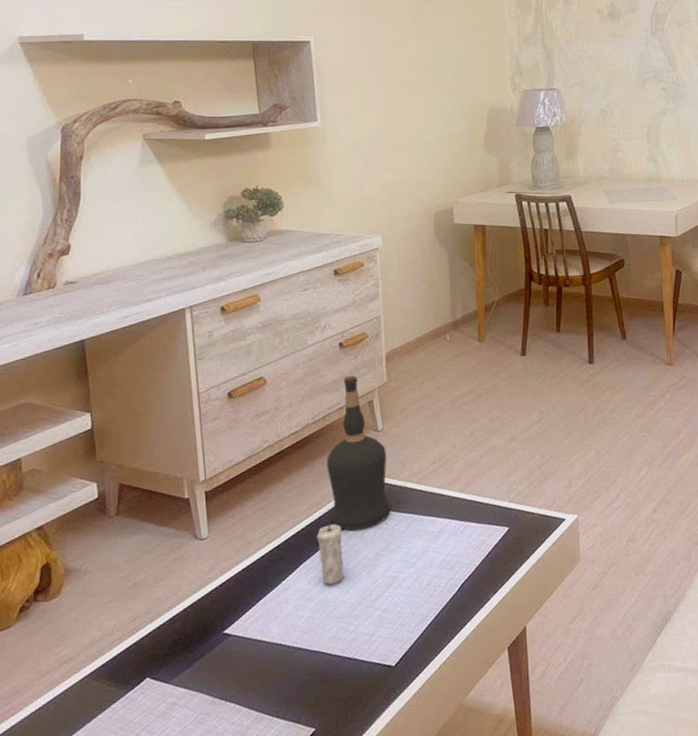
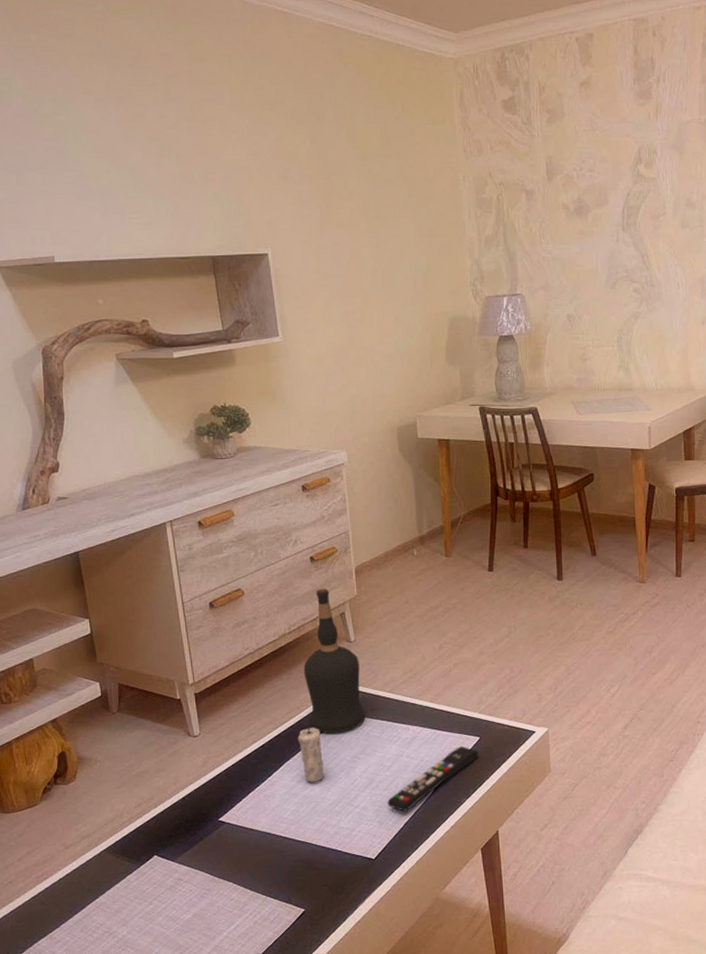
remote control: none [411,538,508,612] -> present [387,746,479,811]

